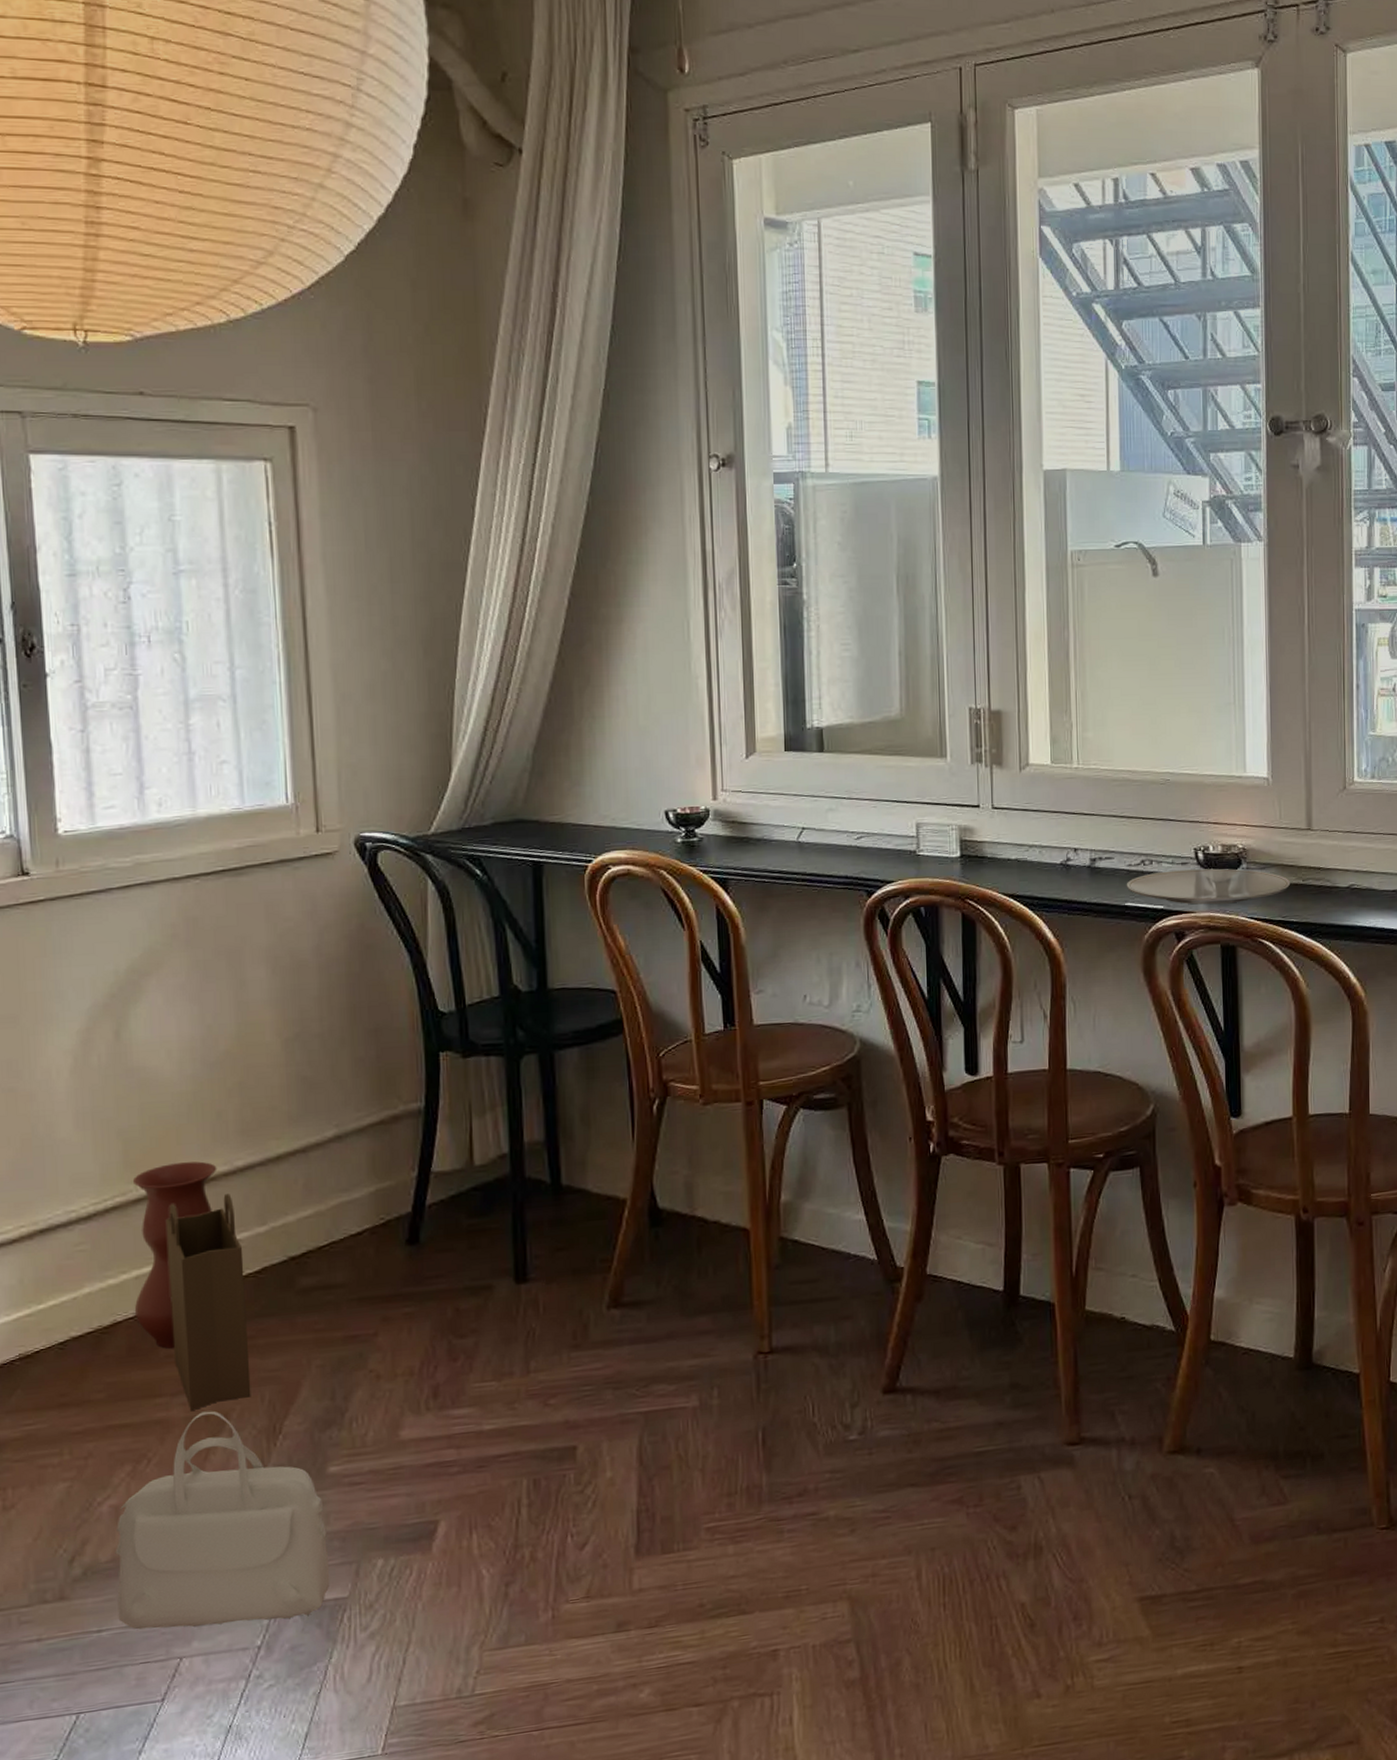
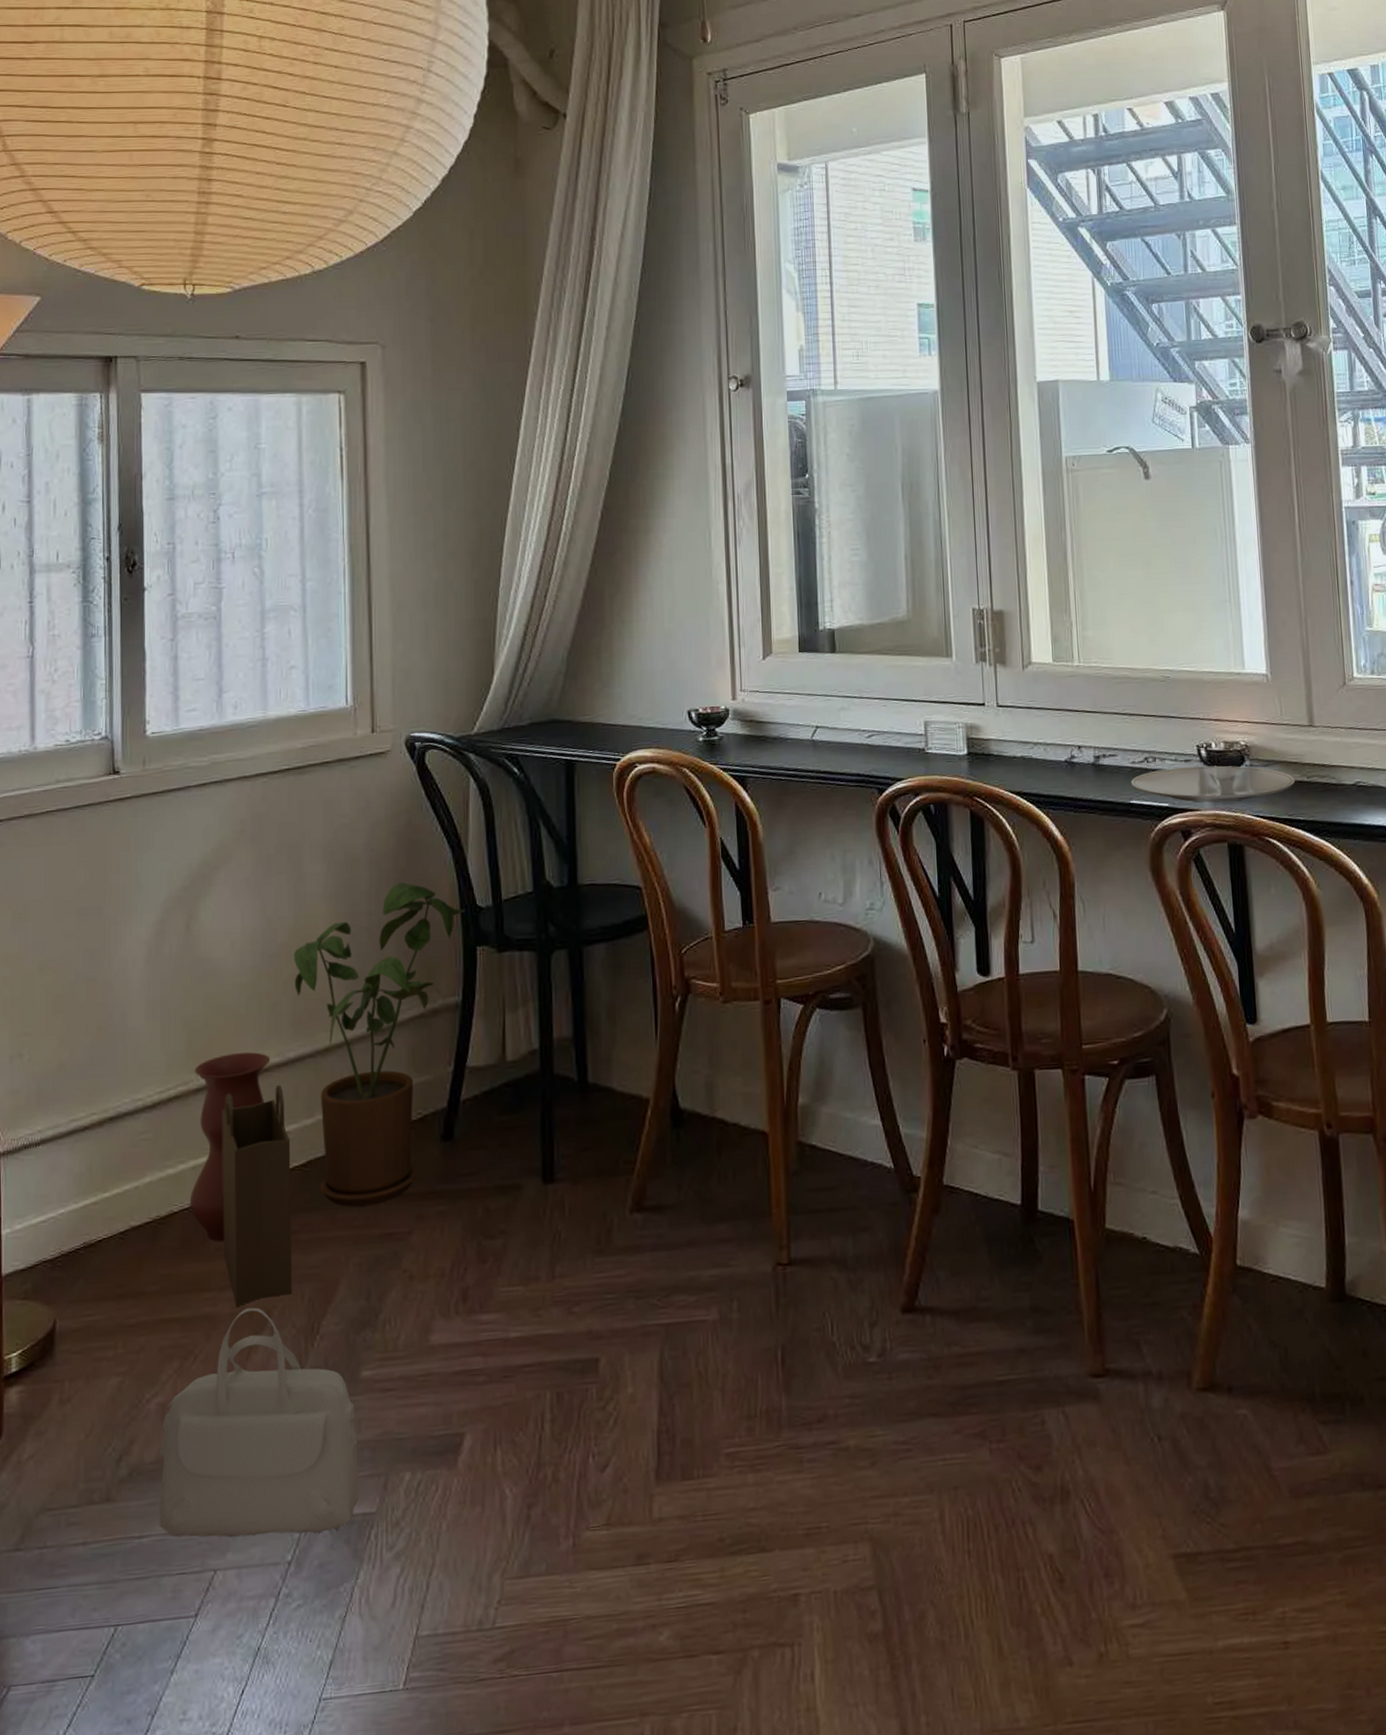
house plant: none [237,988,429,1312] -> present [293,882,468,1207]

